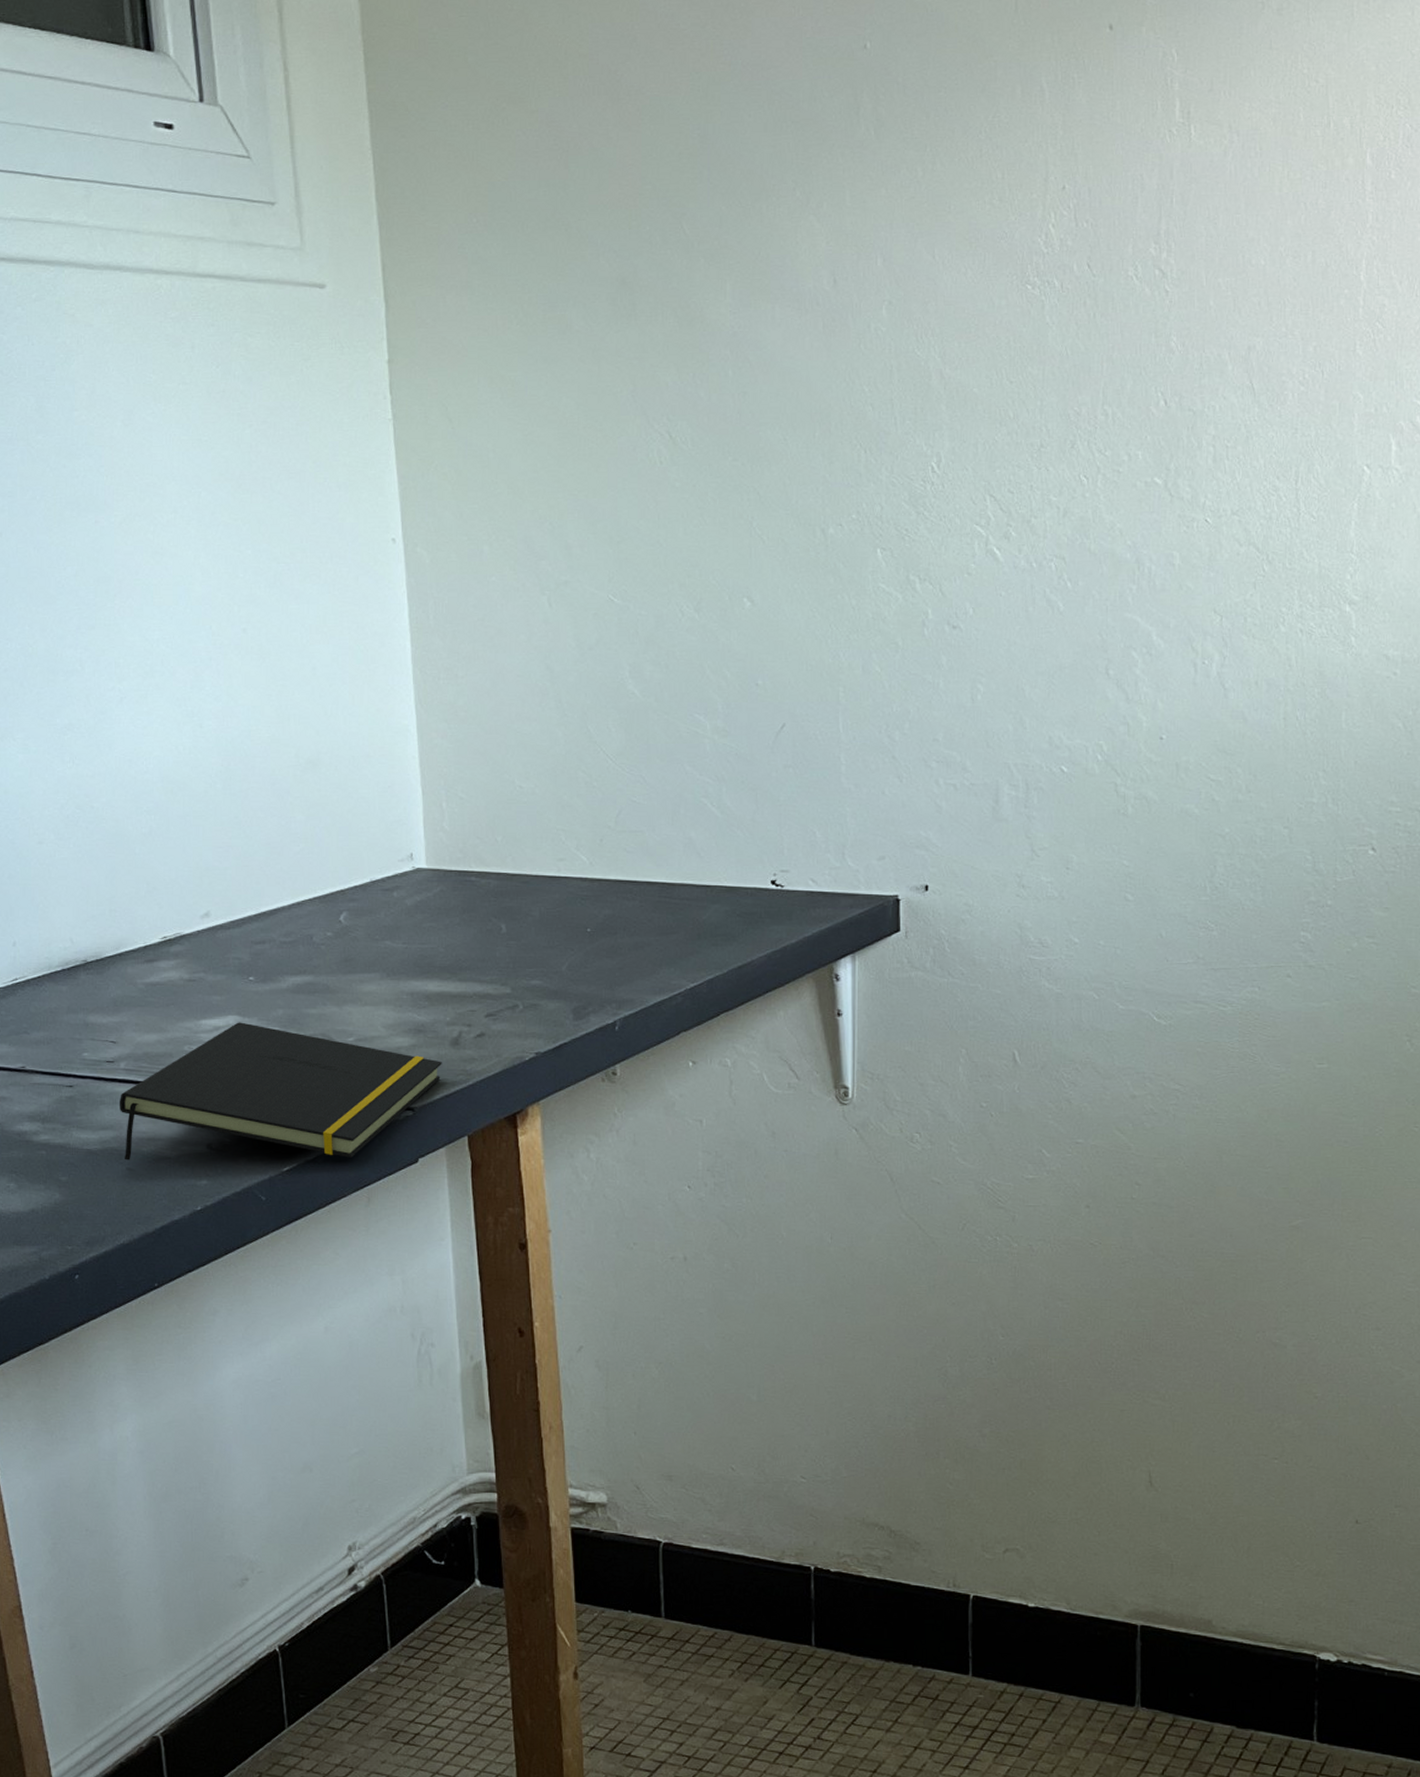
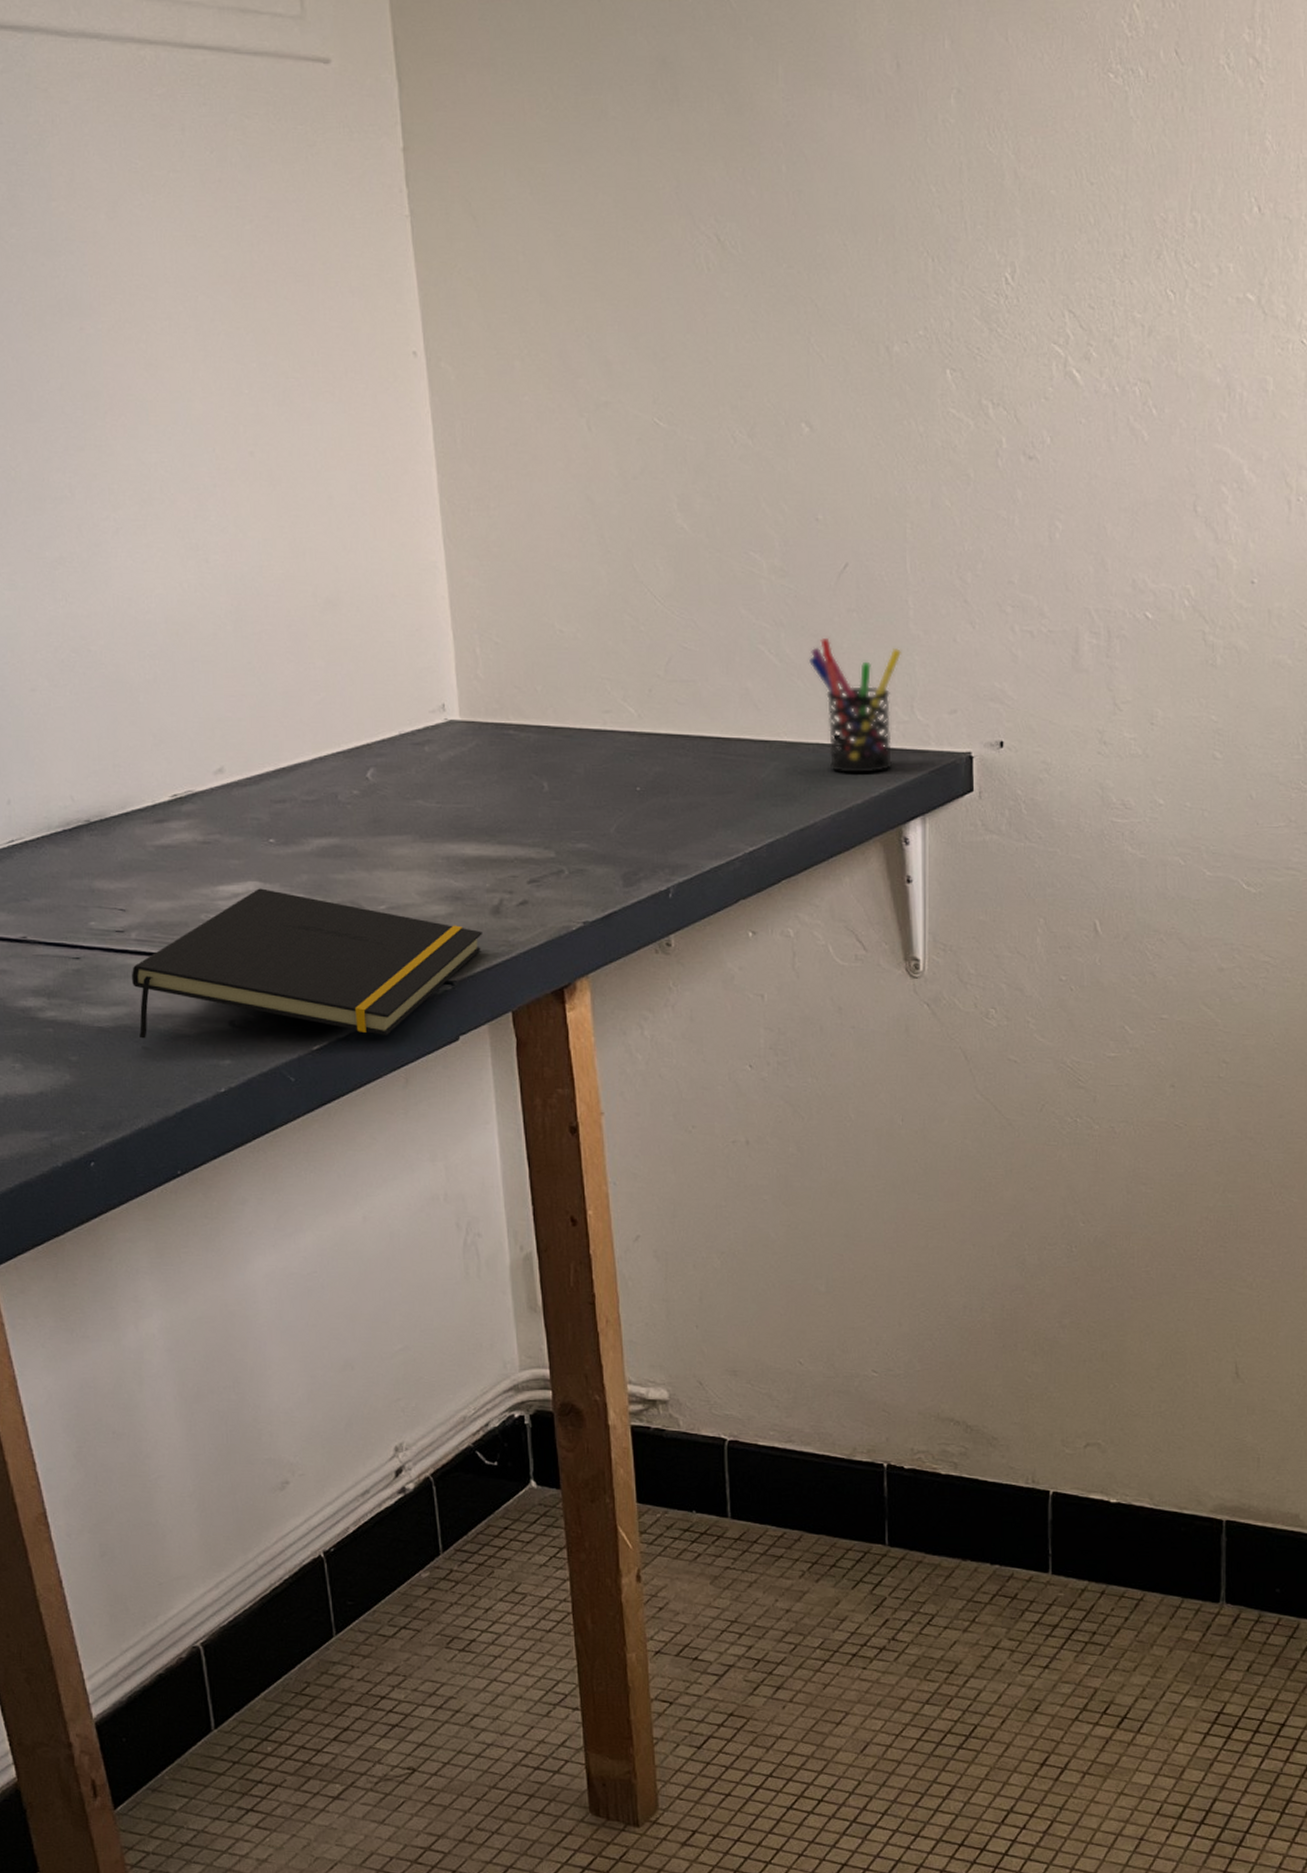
pen holder: none [747,792,835,915] -> present [808,638,902,773]

